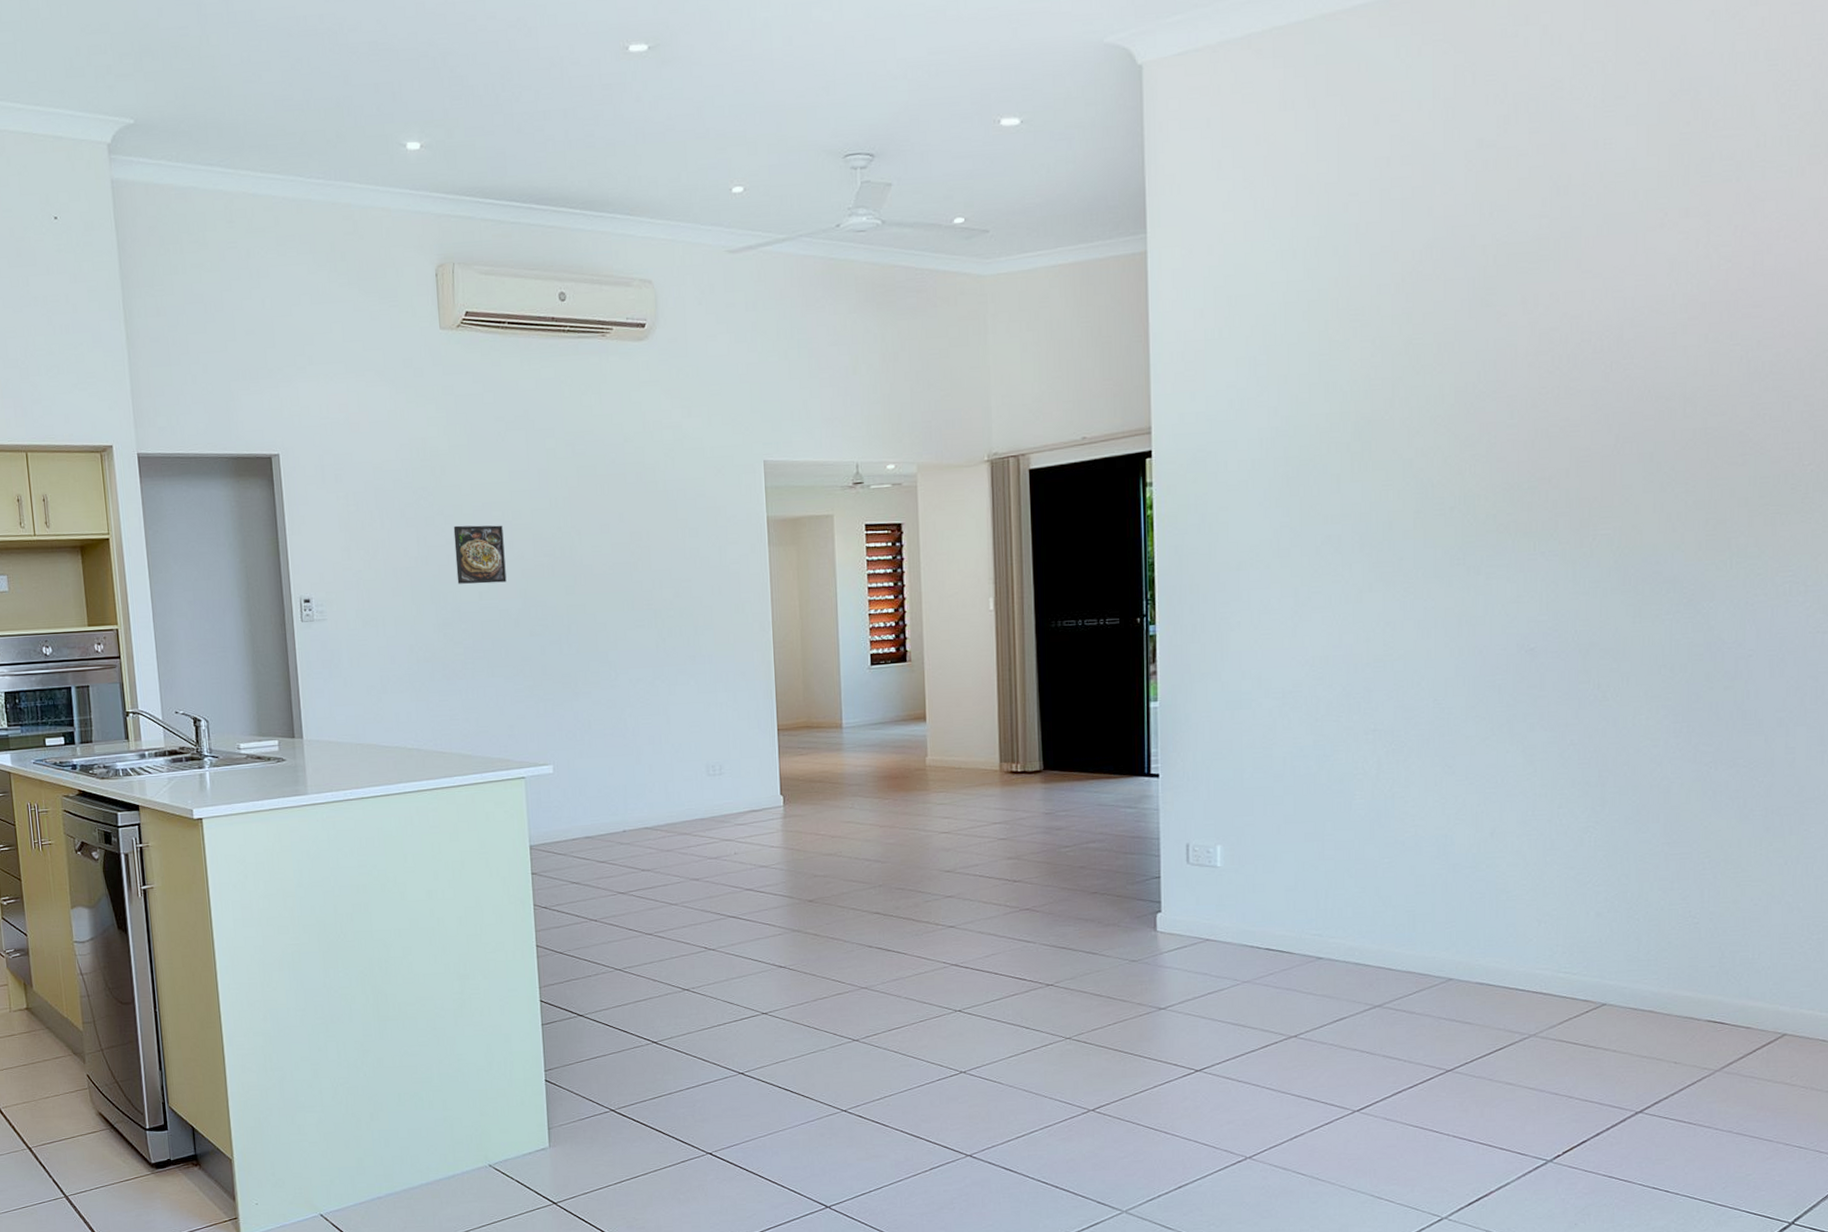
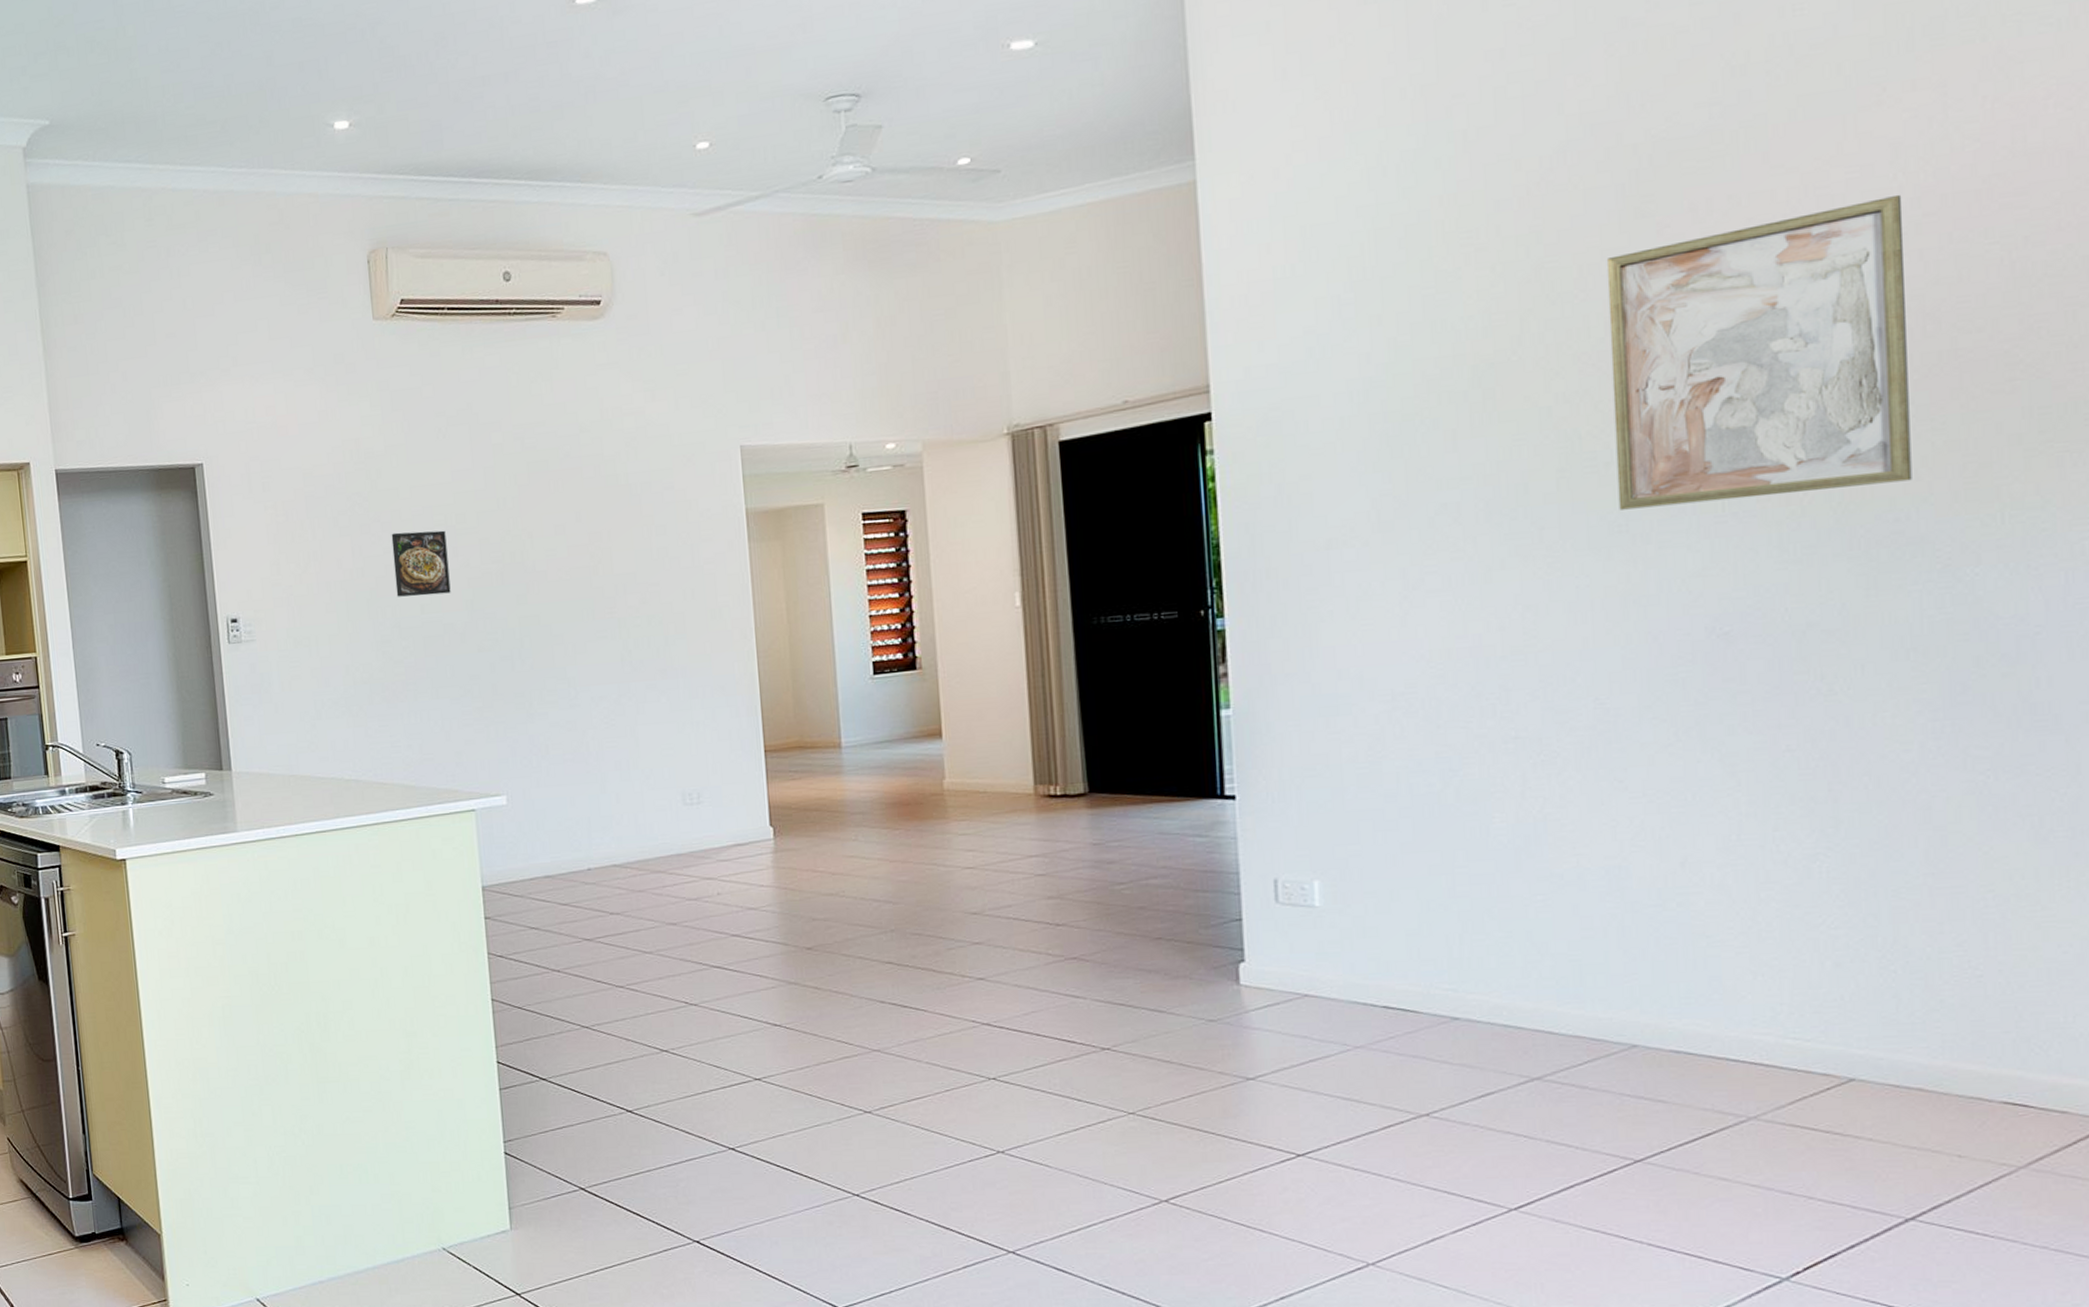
wall art: none [1458,300,1674,547] -> present [1606,194,1912,510]

